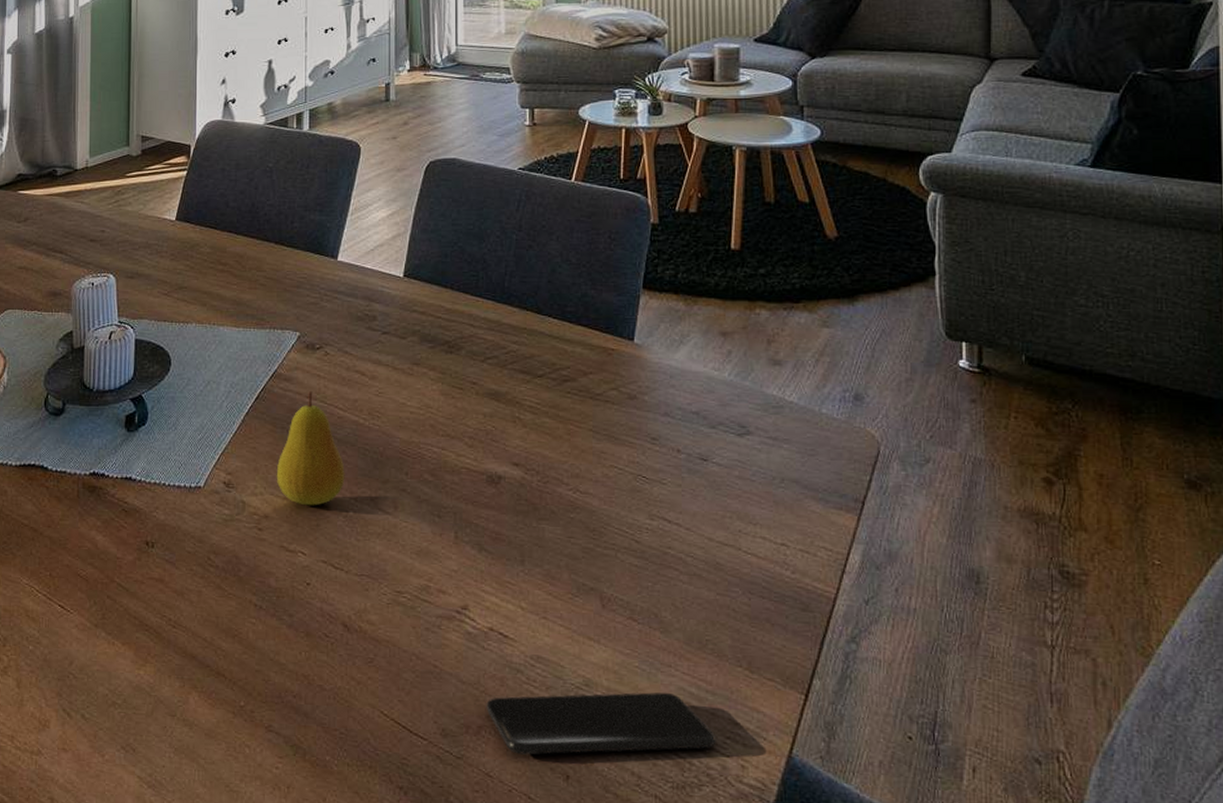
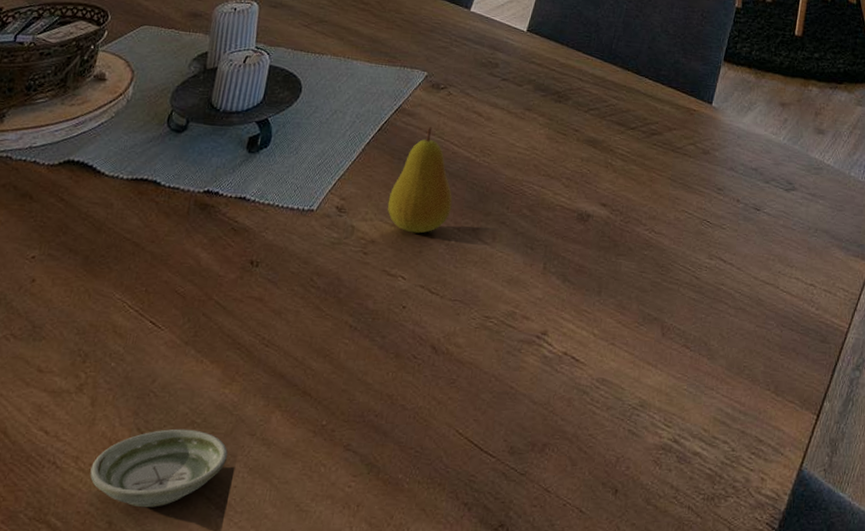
saucer: none [26,709,151,786] -> present [90,428,228,508]
smartphone: present [486,692,716,755] -> none [552,412,744,471]

